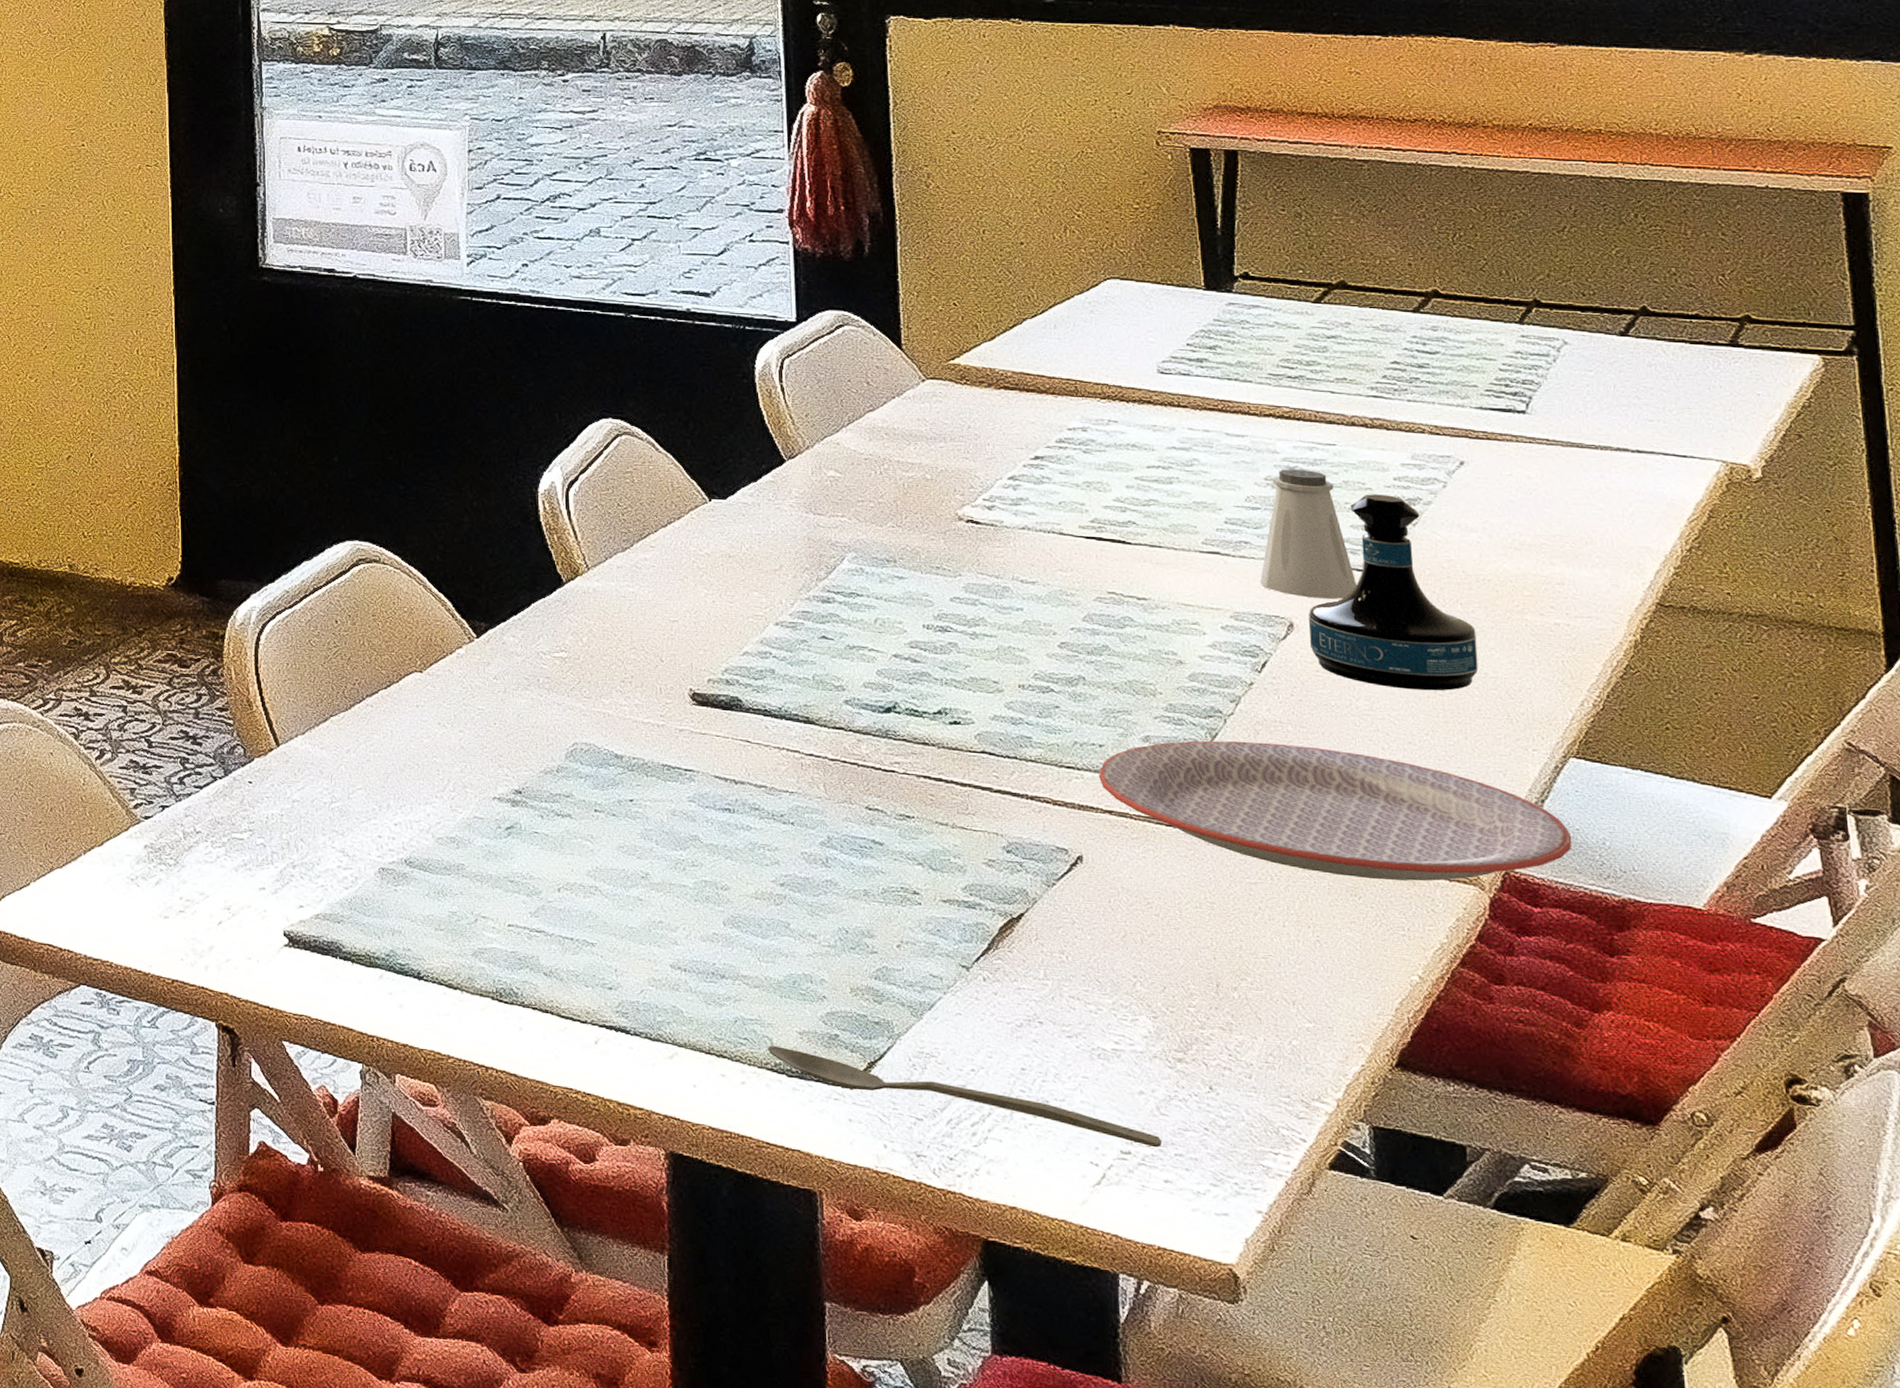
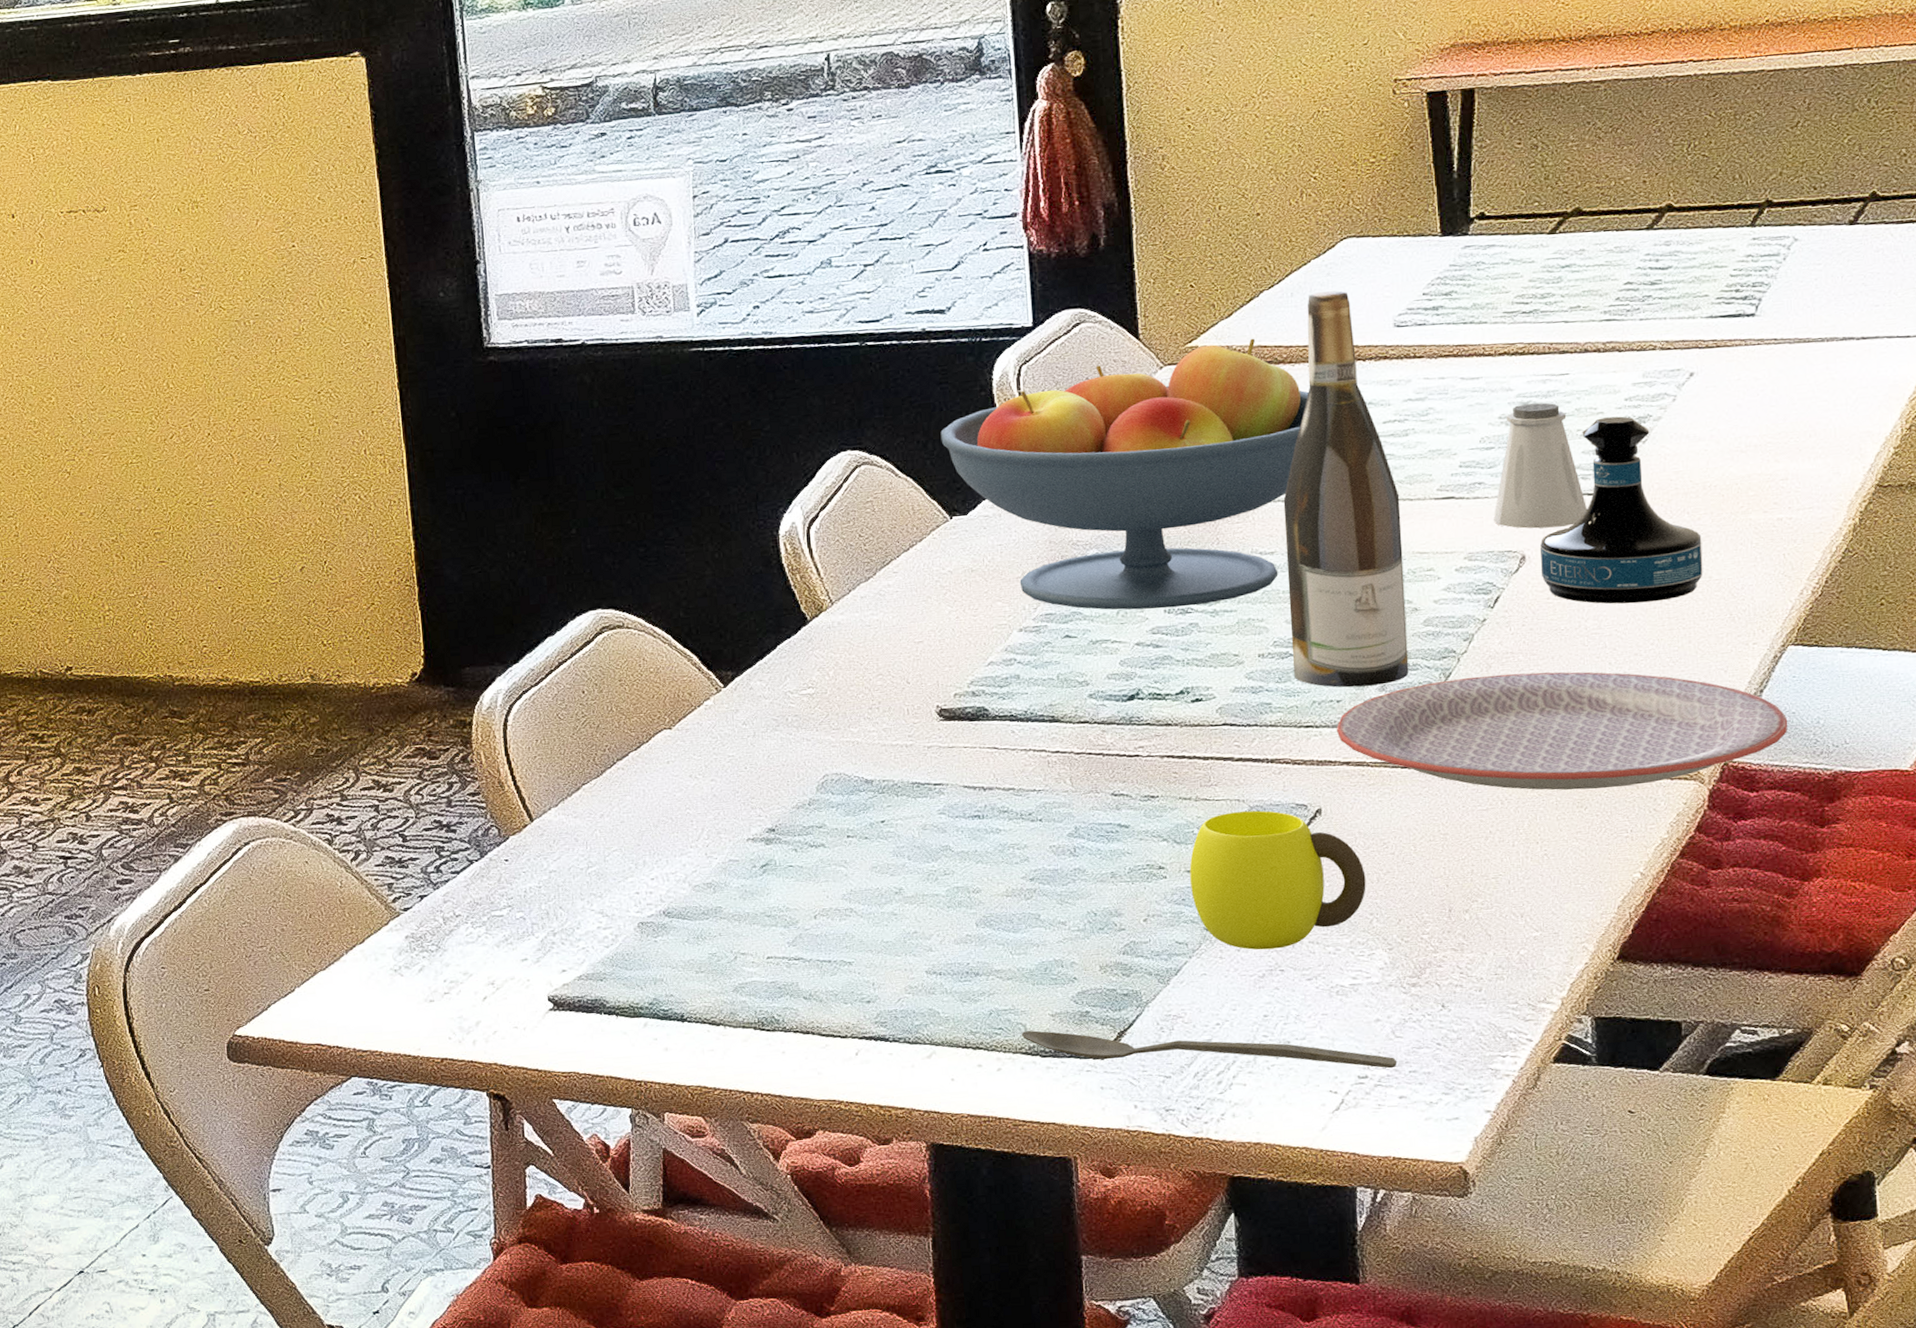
fruit bowl: none [702,364,1072,625] -> present [940,338,1309,610]
cup: none [945,845,1129,999] -> present [1189,810,1366,950]
wine bottle: none [1045,328,1174,735] -> present [1283,291,1409,688]

